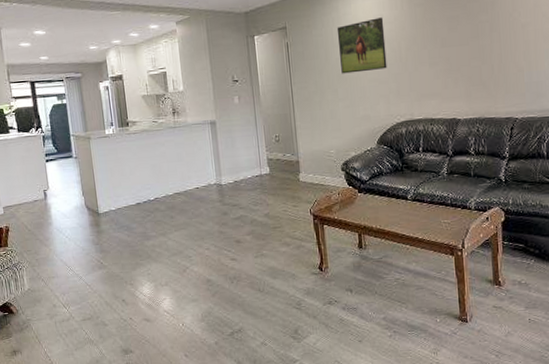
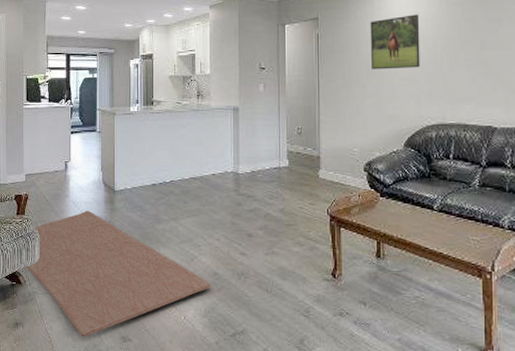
rug: none [15,235,206,355] -> present [25,210,212,337]

